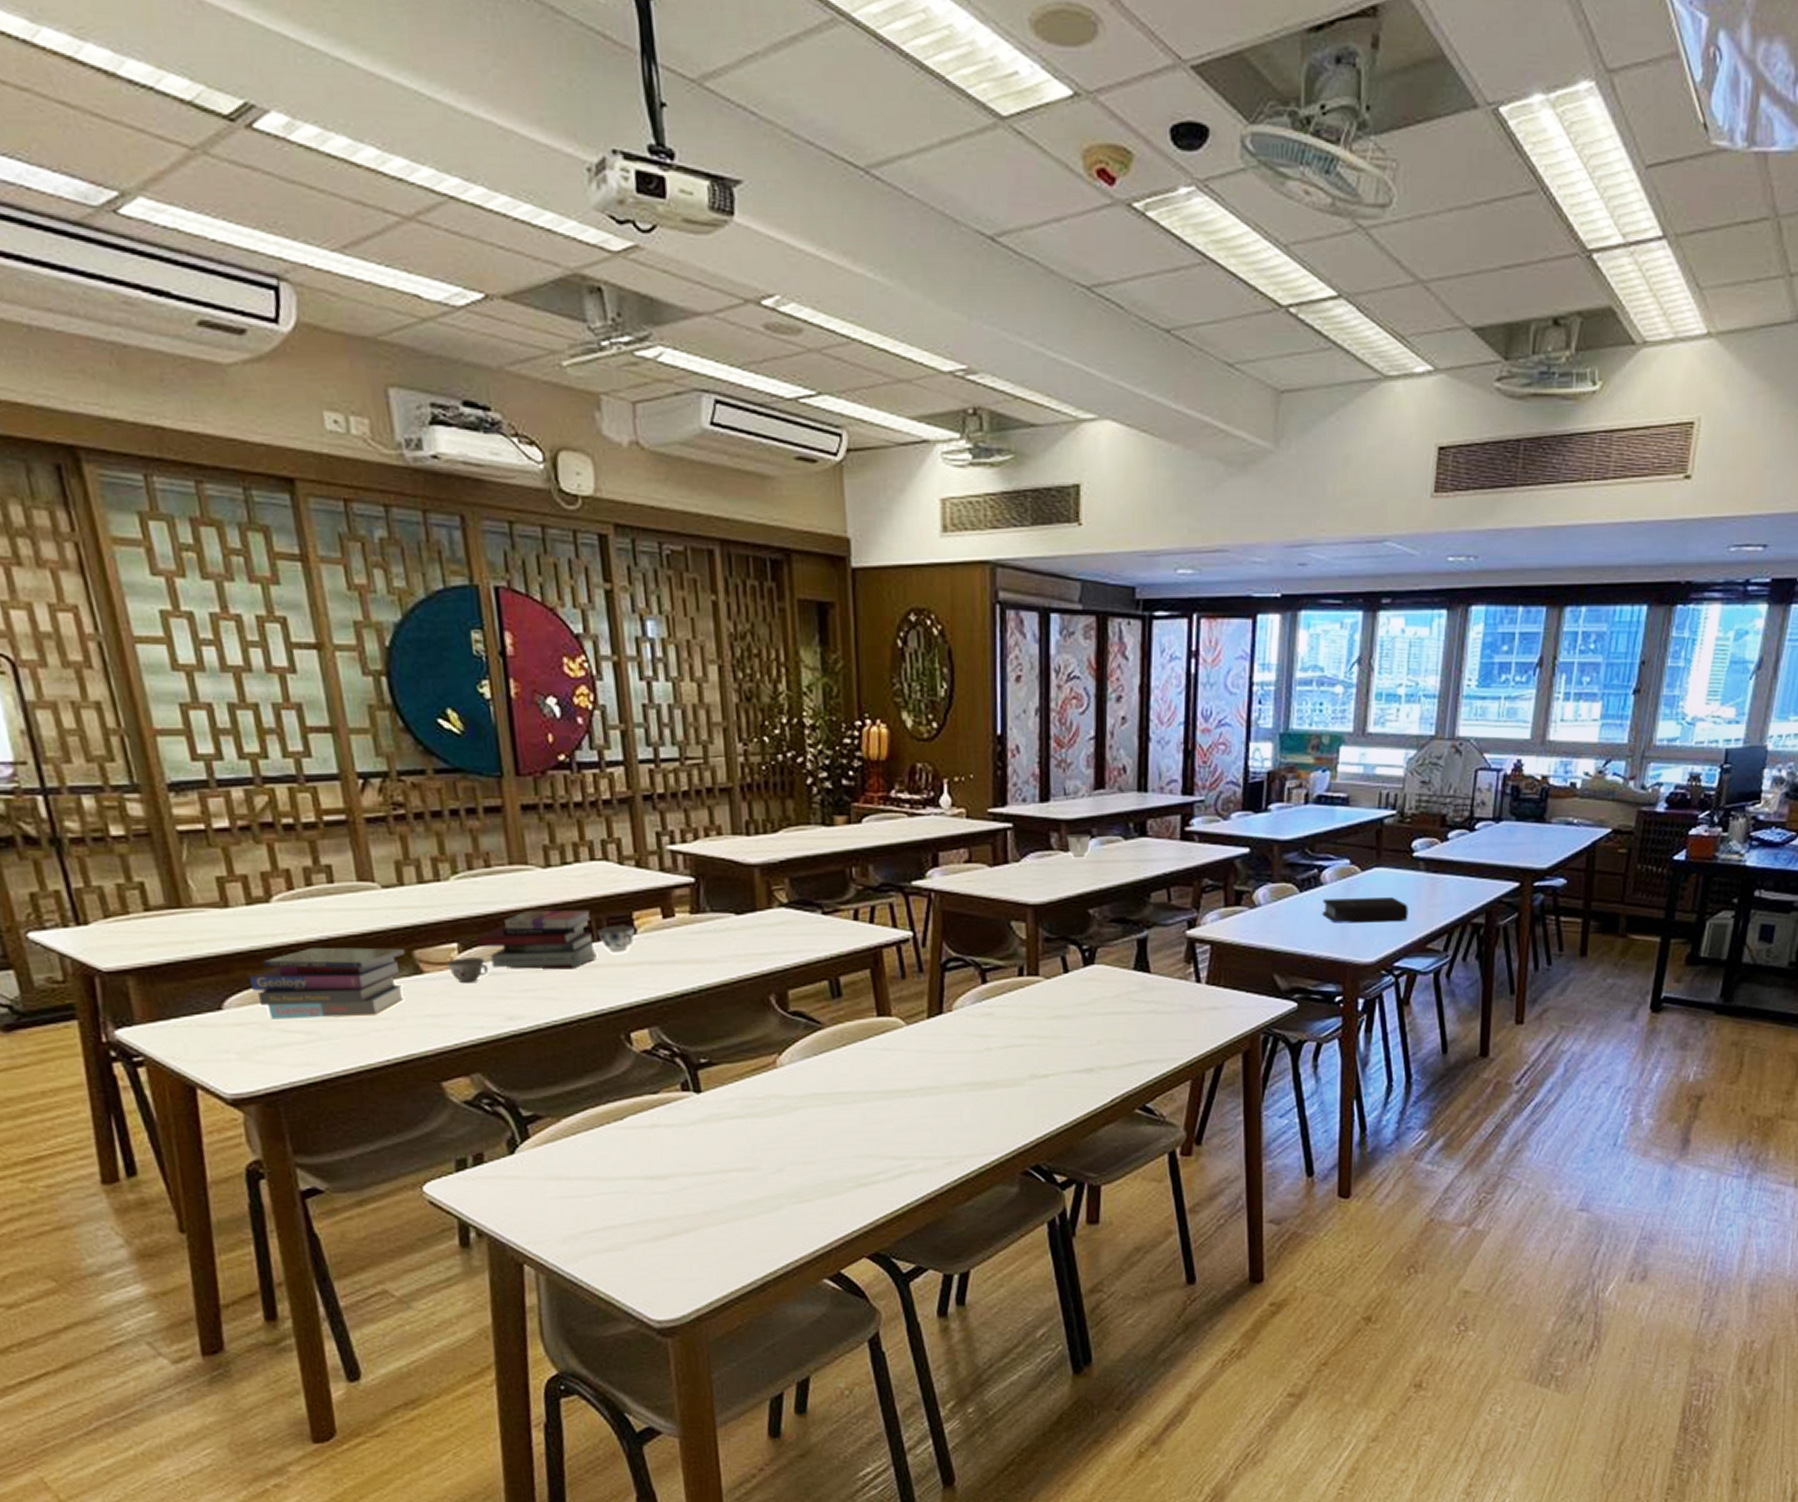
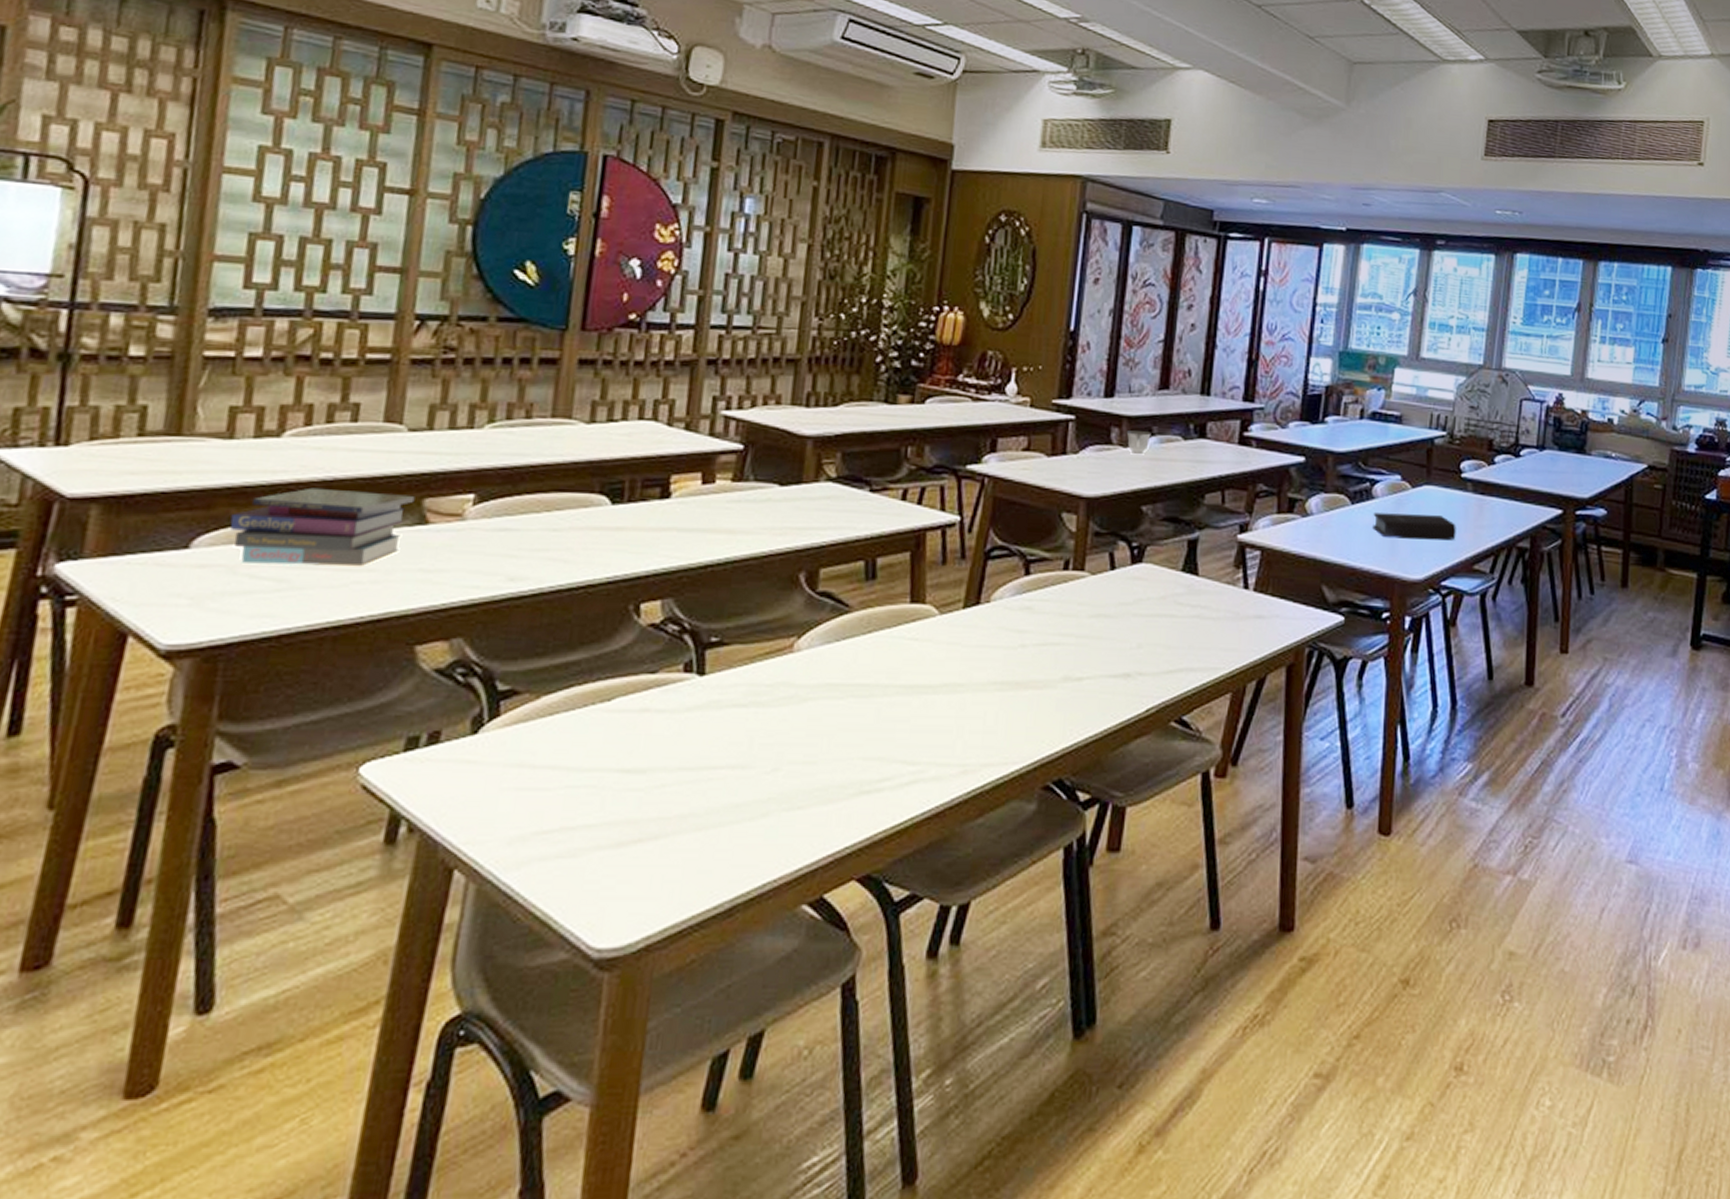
teacup: present [446,957,489,982] -> none [456,510,502,537]
books: present [476,910,598,969] -> none [496,466,626,531]
teacup: present [597,925,635,952] -> none [629,487,670,516]

